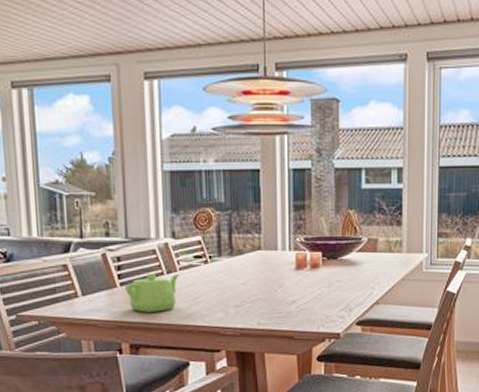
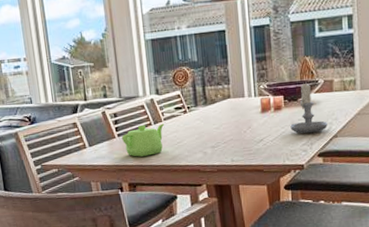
candle: none [327,238,369,298] -> present [290,81,327,134]

